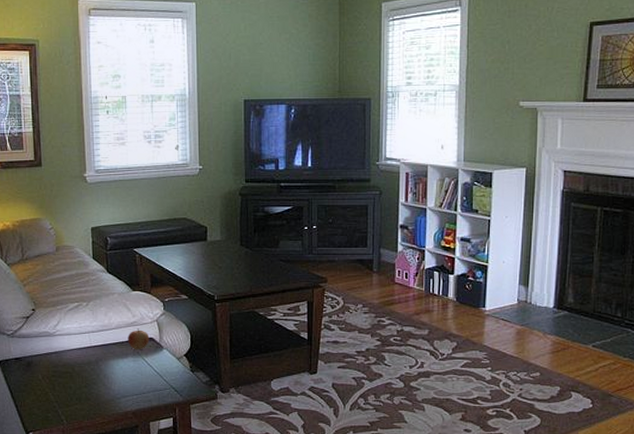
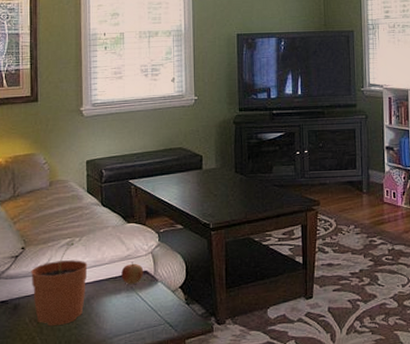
plant pot: none [42,306,95,383] -> present [31,242,88,326]

